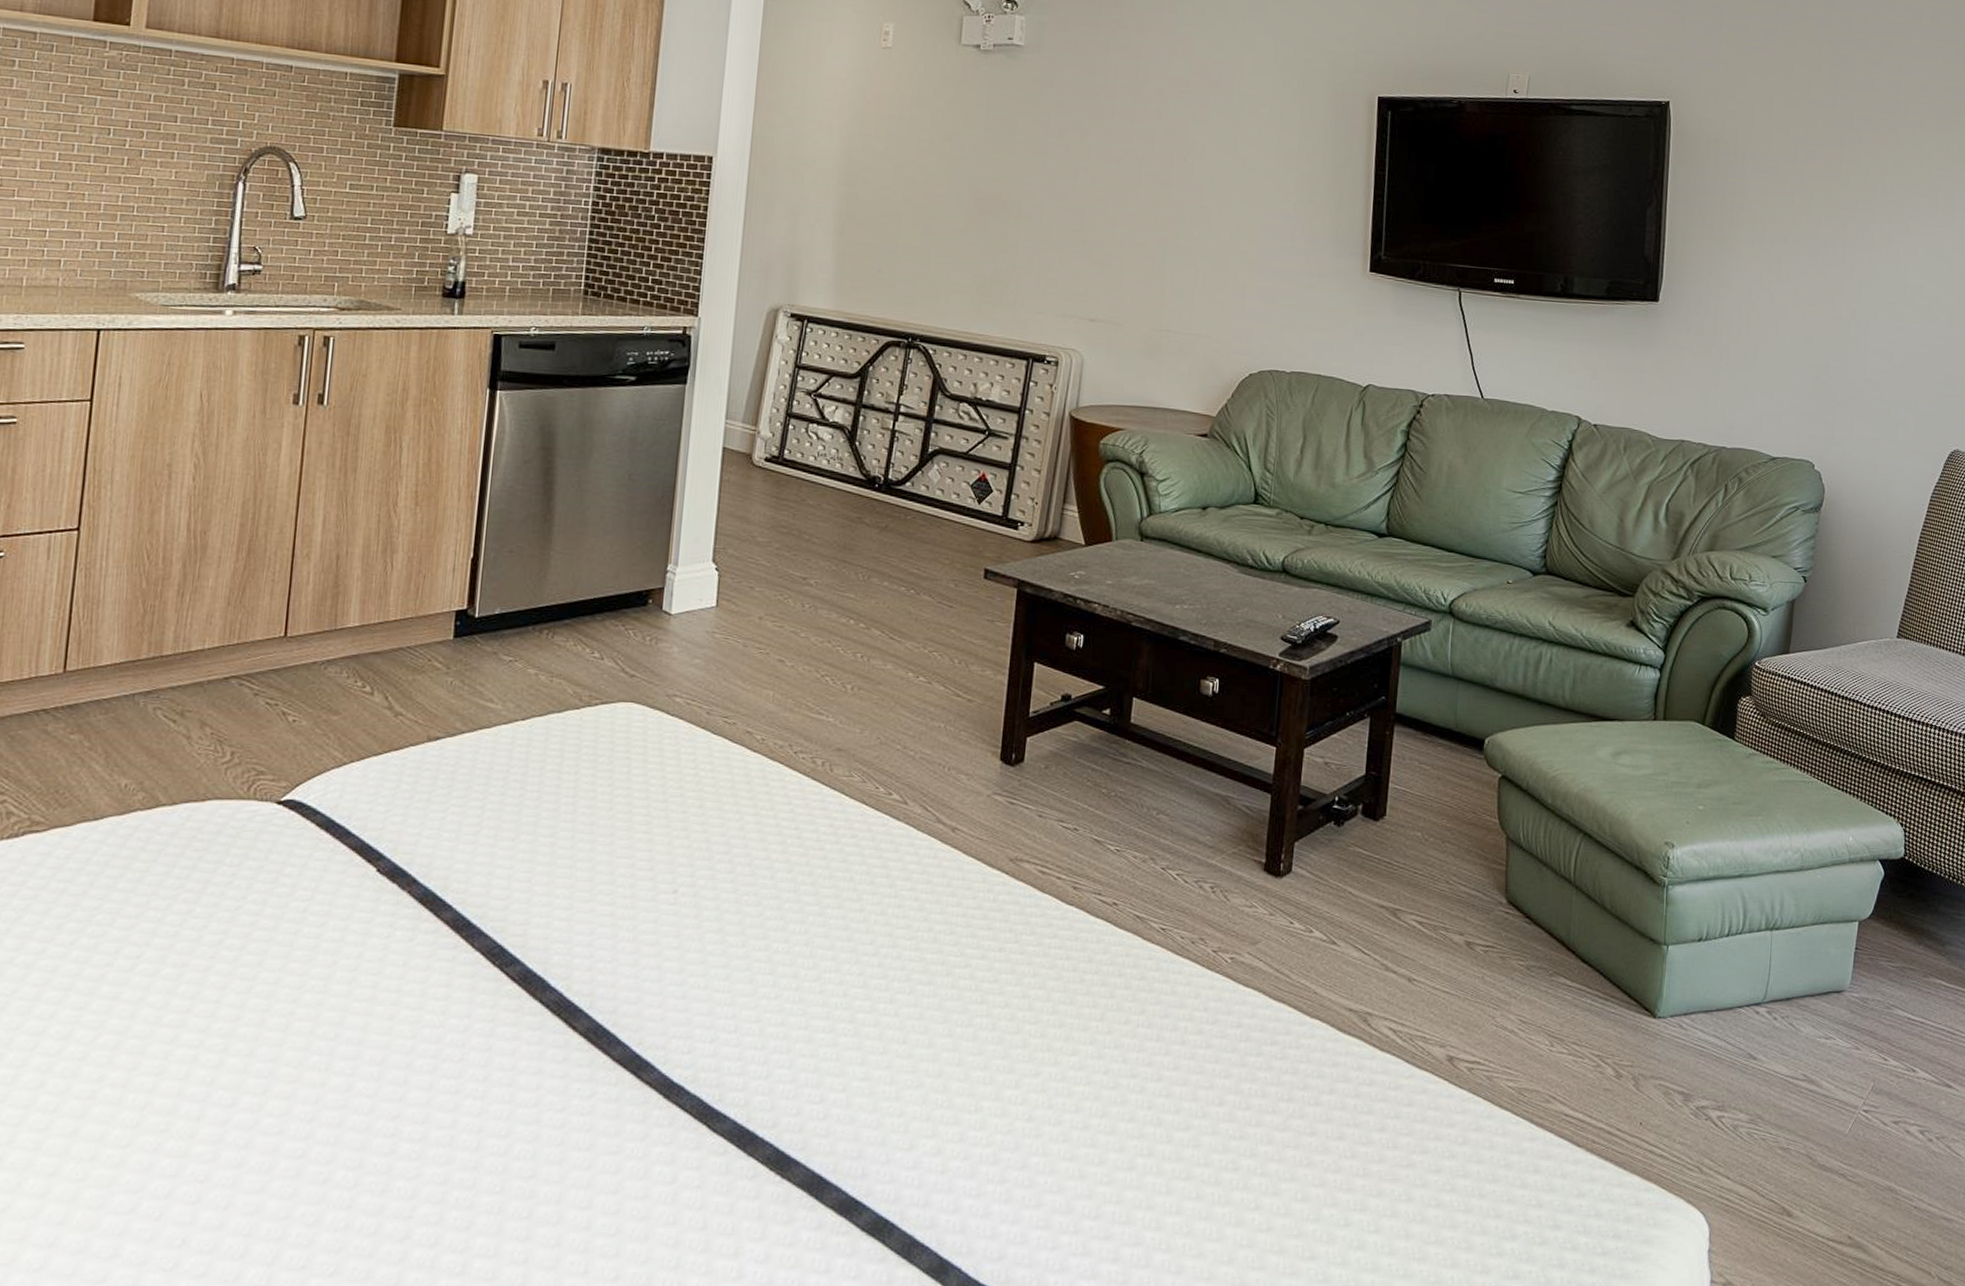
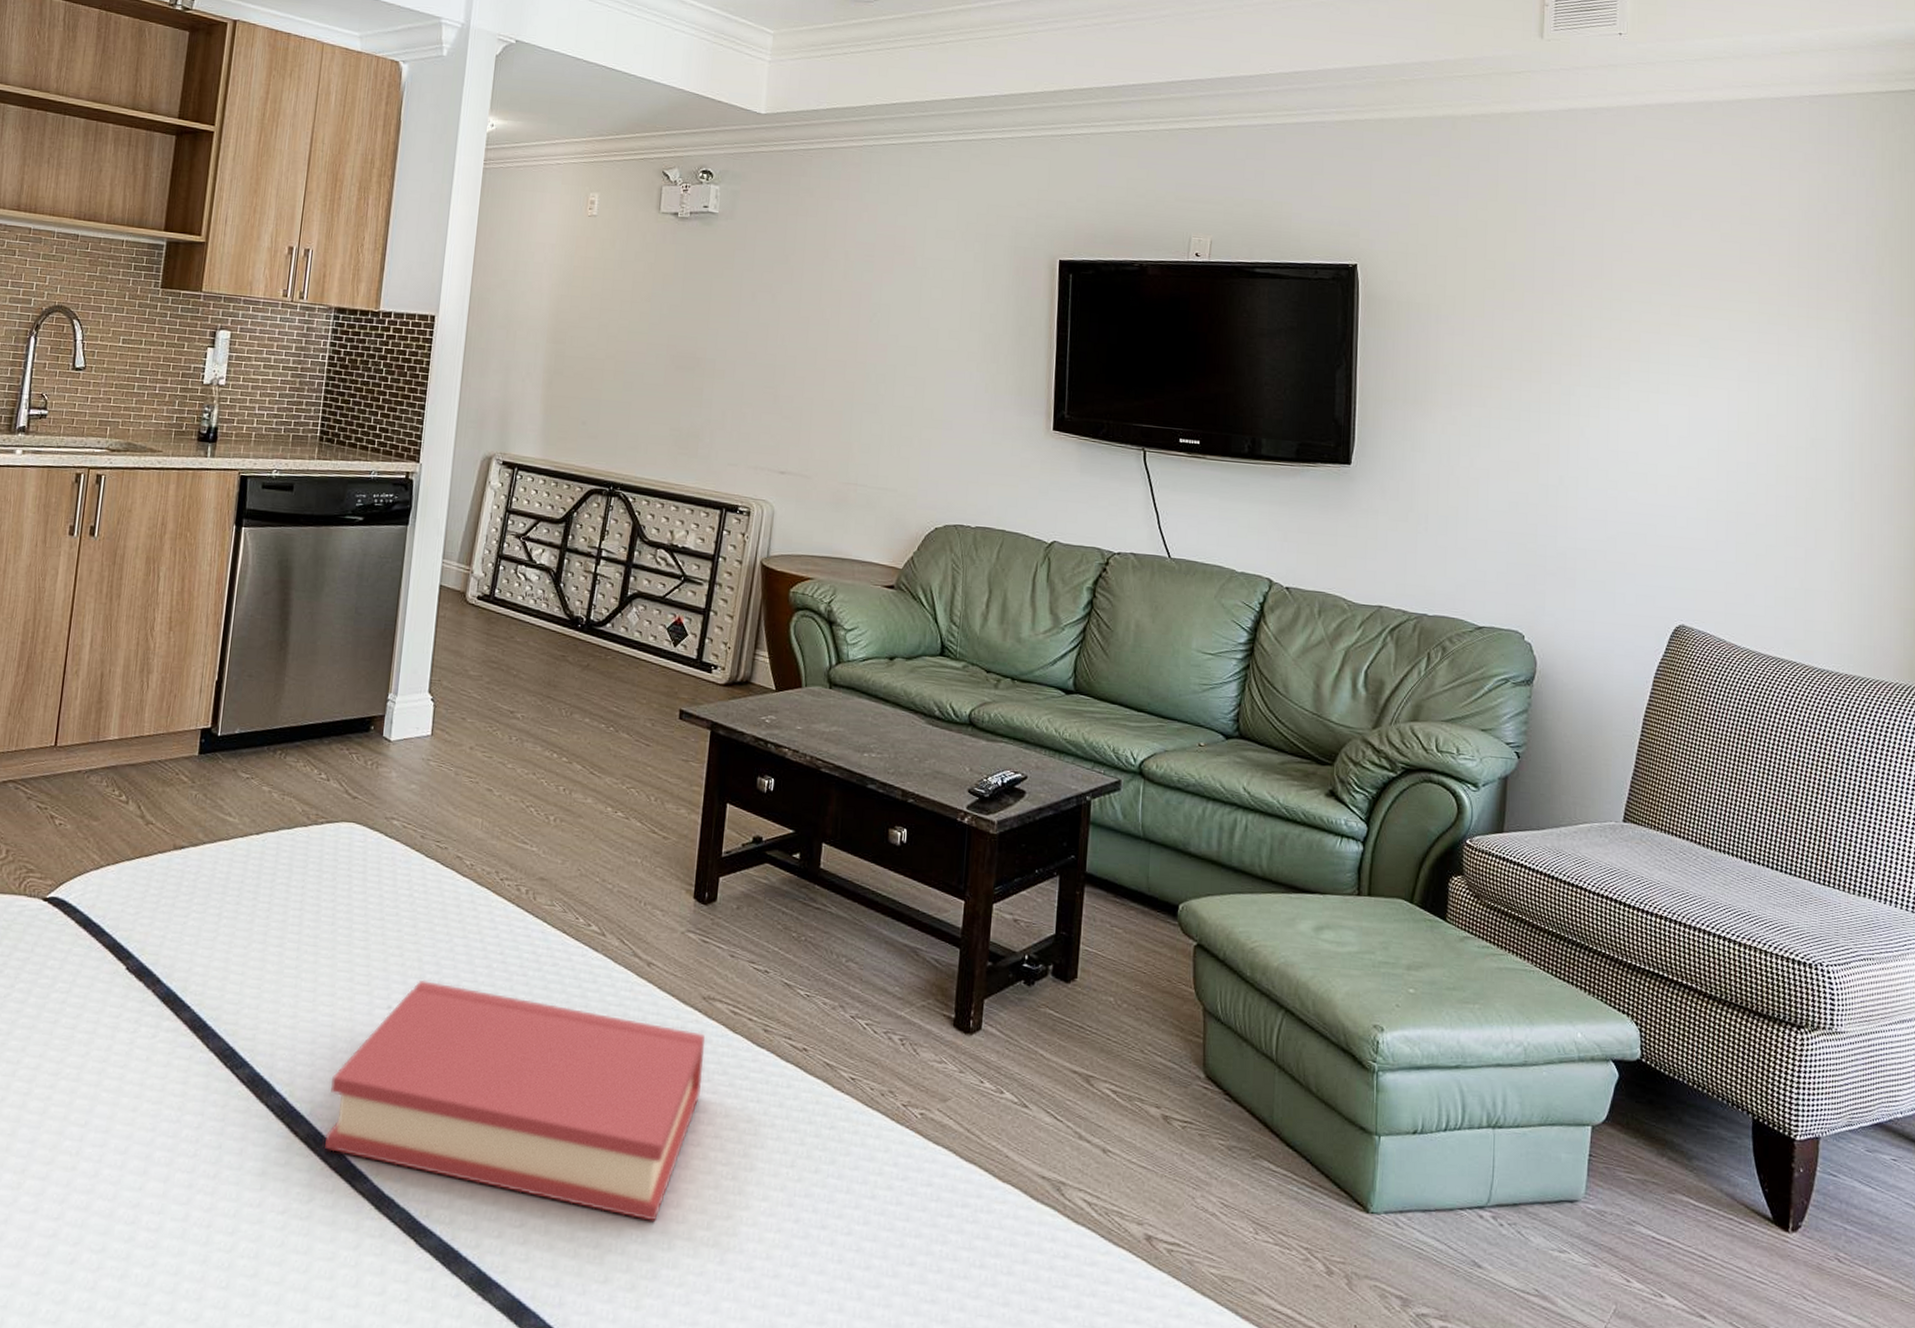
hardback book: none [607,860,1013,1085] -> present [325,979,706,1222]

